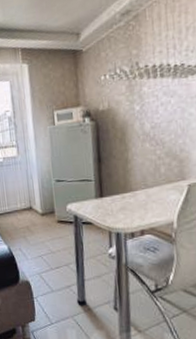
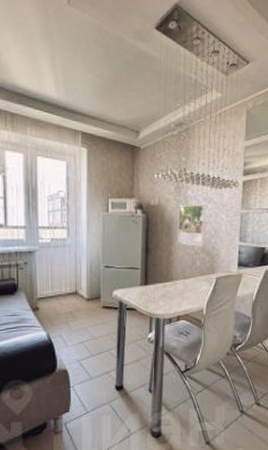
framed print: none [133,100,169,151] -> present [178,204,206,247]

